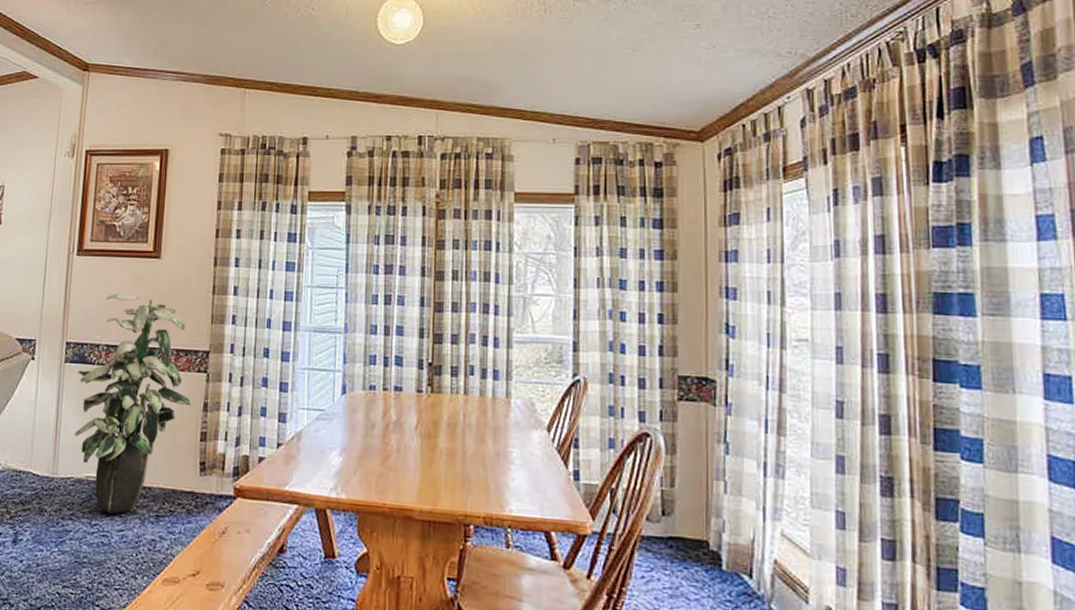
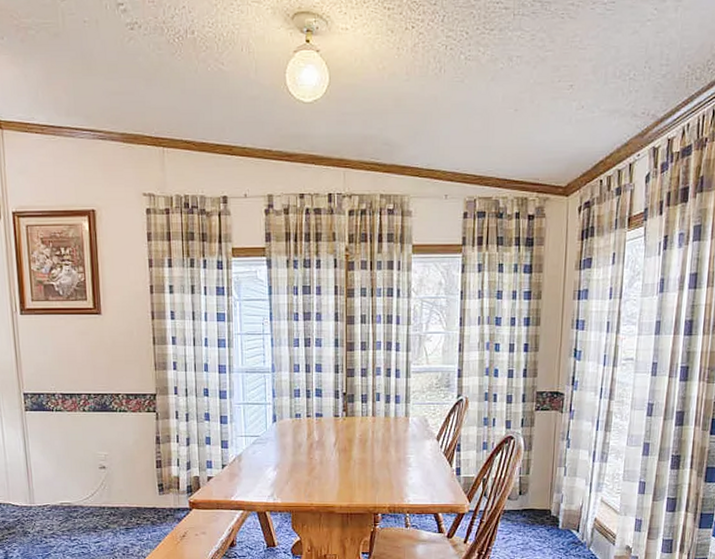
indoor plant: present [74,293,191,514] -> none [39,348,145,530]

